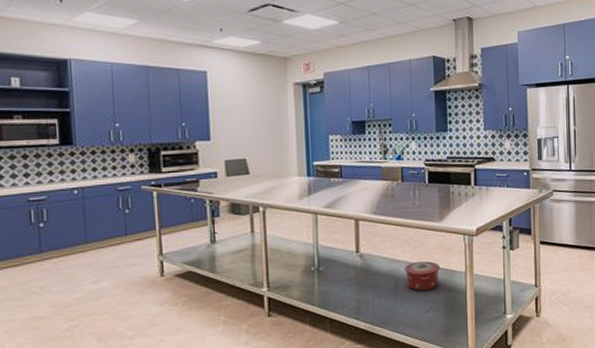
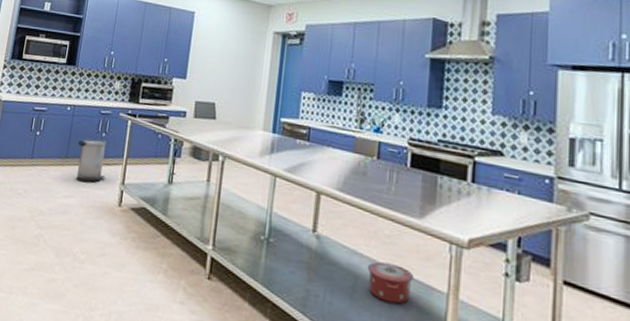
pedal bin: none [96,215,140,264] -> present [76,137,107,183]

